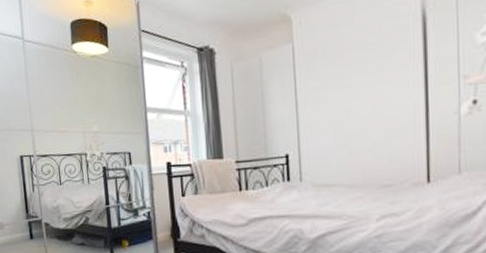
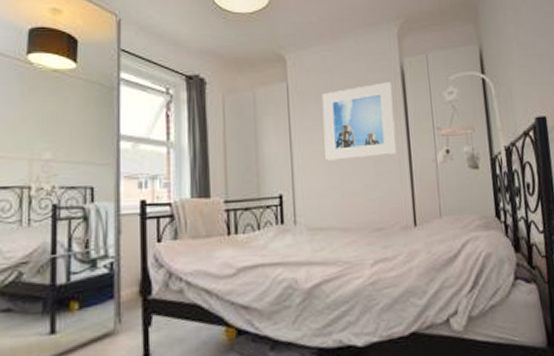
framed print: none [329,29,412,120] -> present [321,82,397,161]

